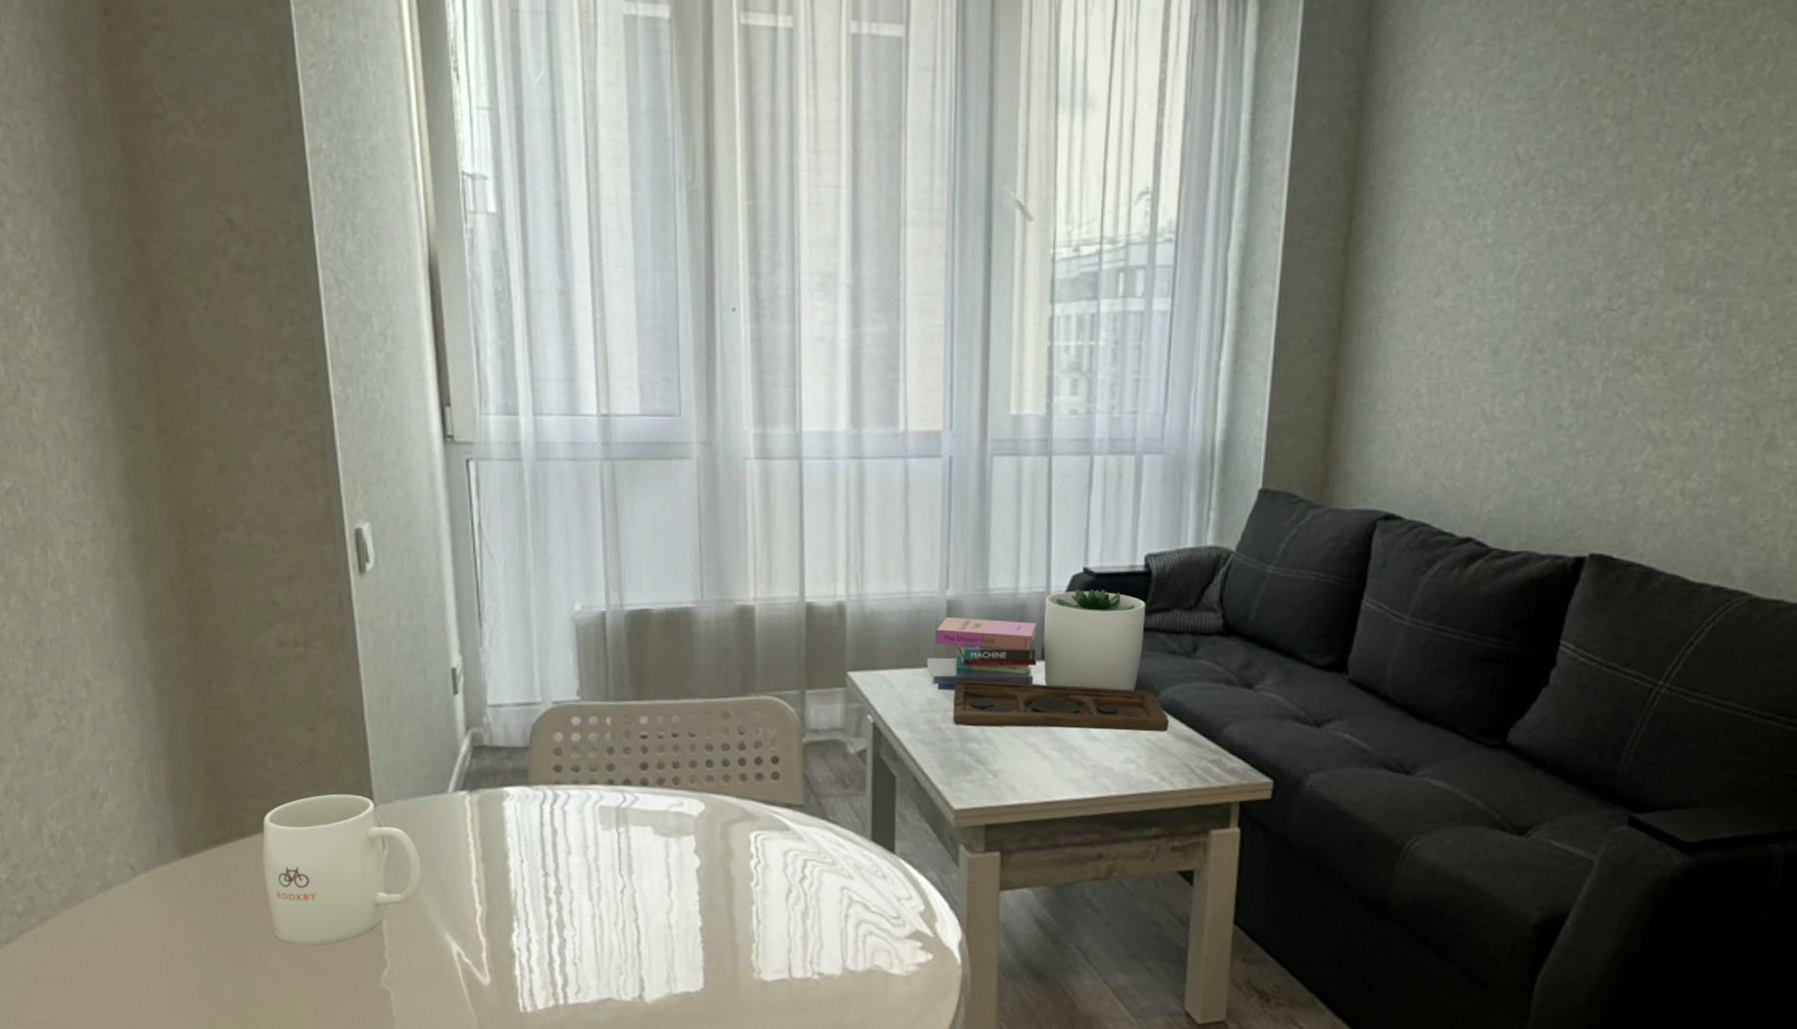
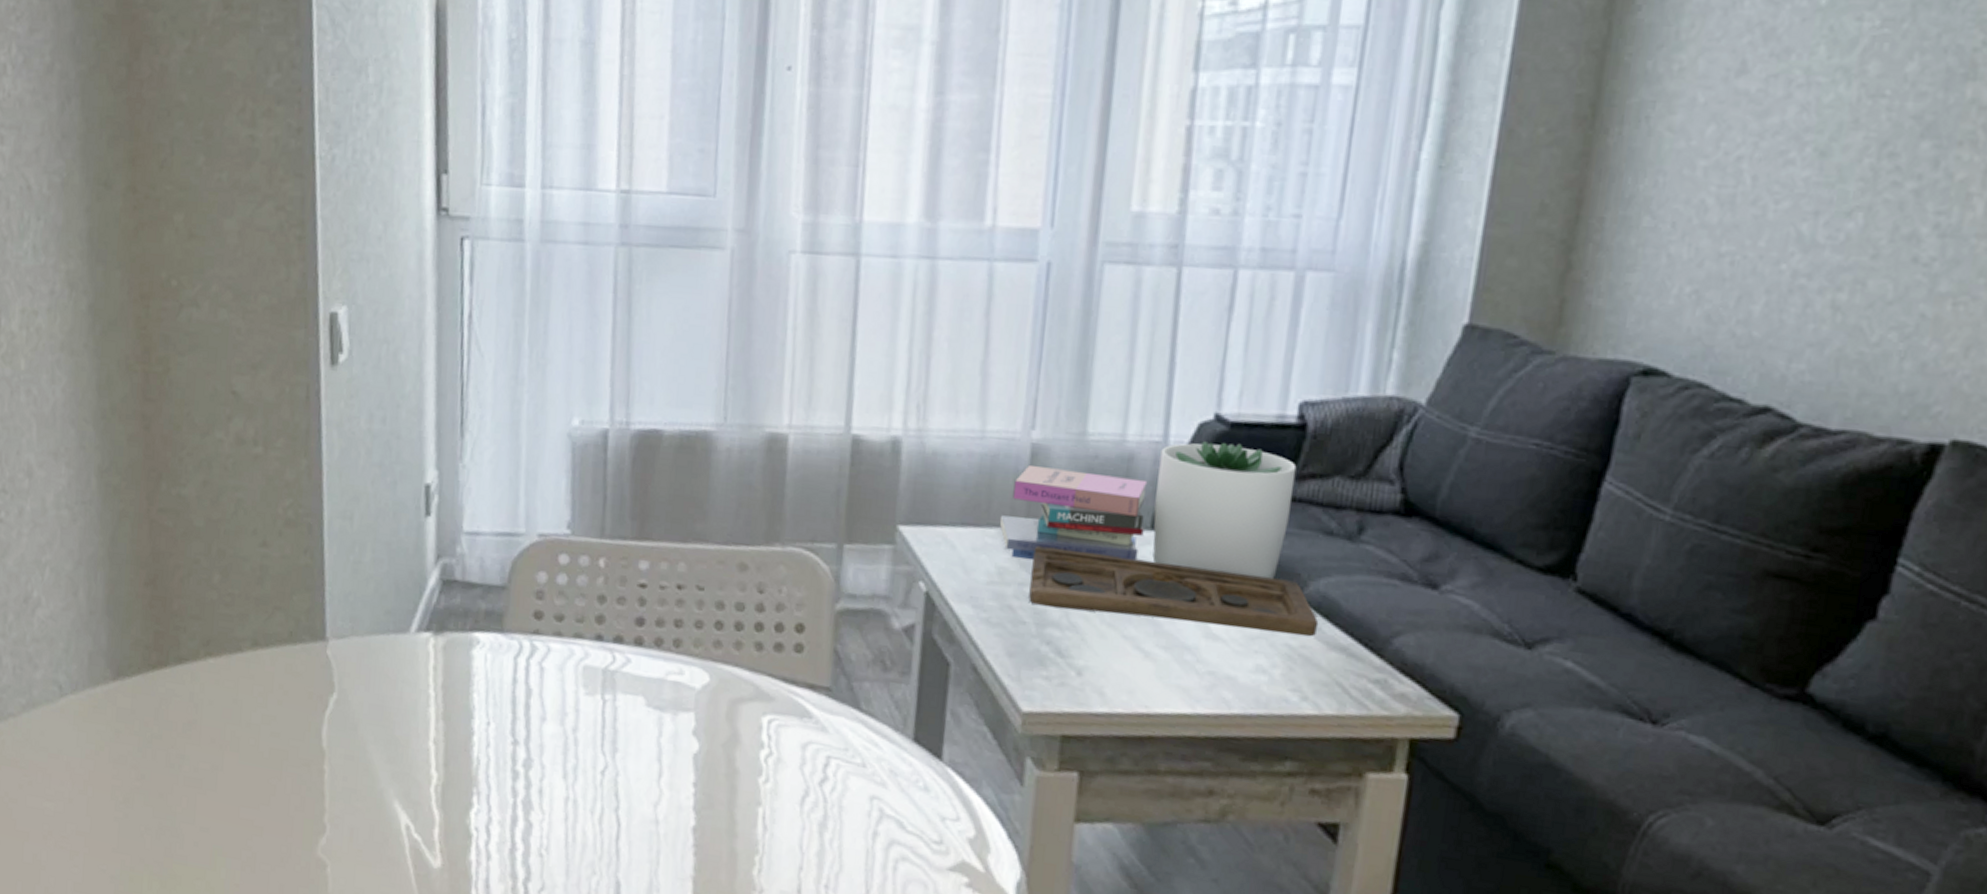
mug: present [262,794,421,946] -> none [198,622,373,799]

